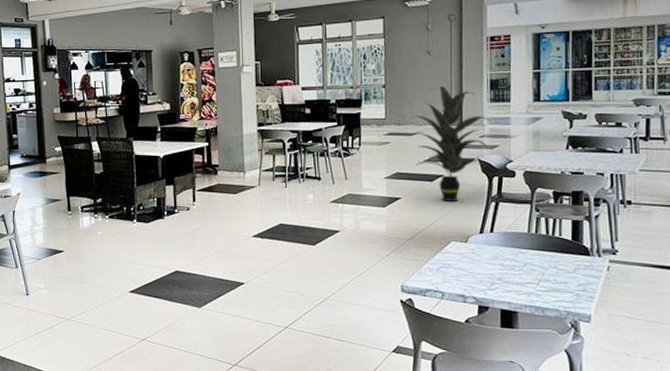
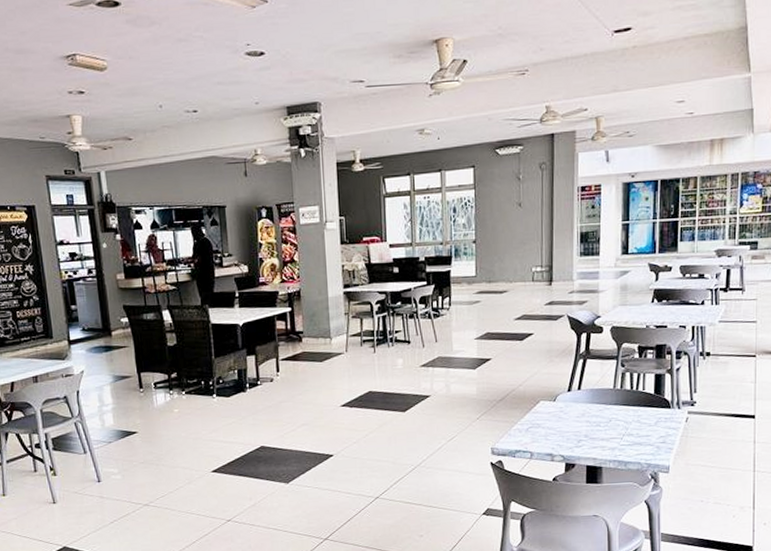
indoor plant: present [413,85,492,201] -> none [503,239,582,361]

